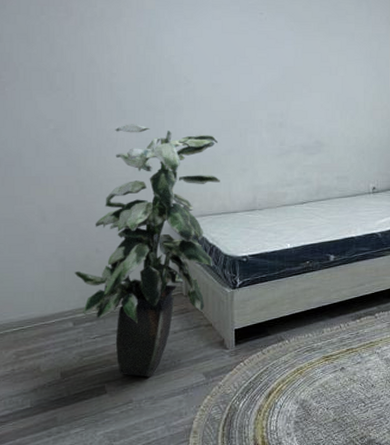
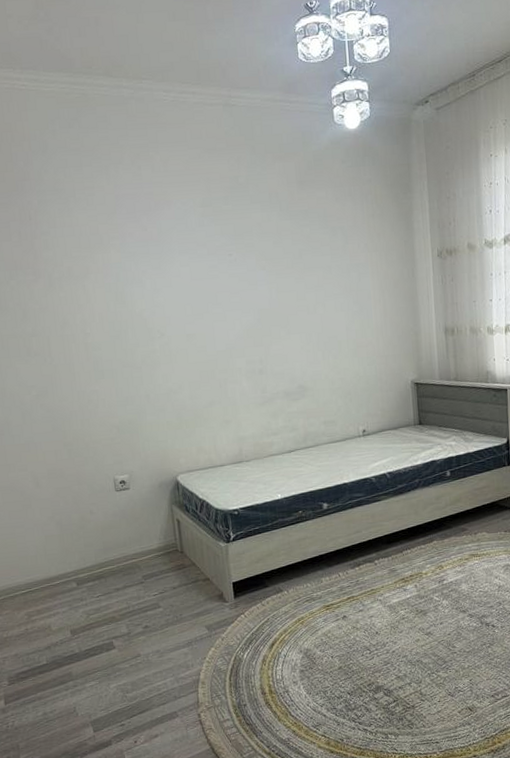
indoor plant: present [74,124,220,377] -> none [72,383,205,632]

